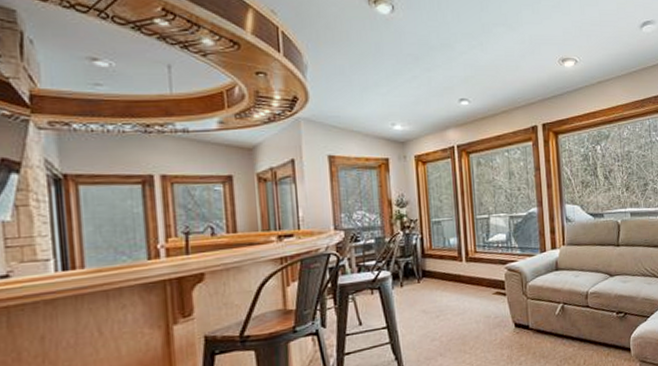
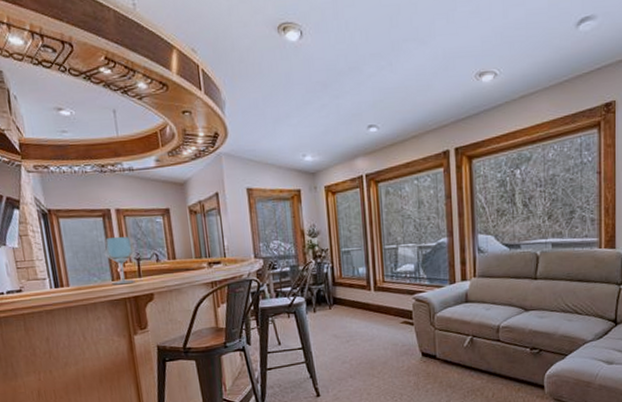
wine glass: none [139,206,183,265] -> present [103,236,135,285]

